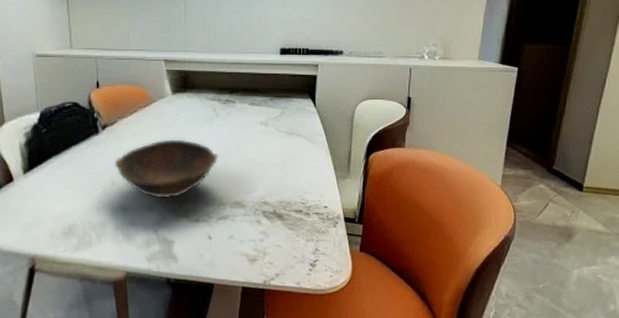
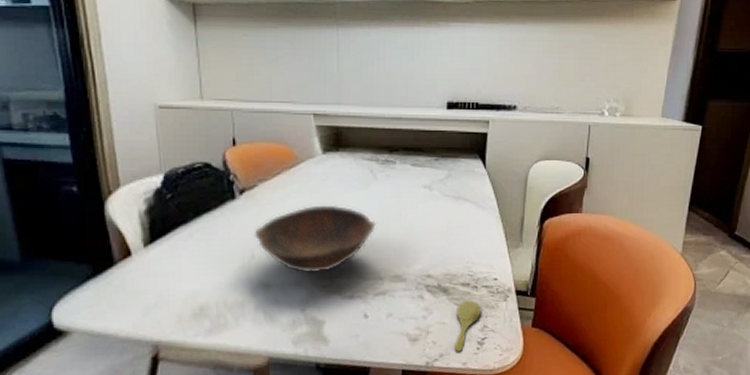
spoon: none [289,225,313,272] -> present [455,300,481,352]

